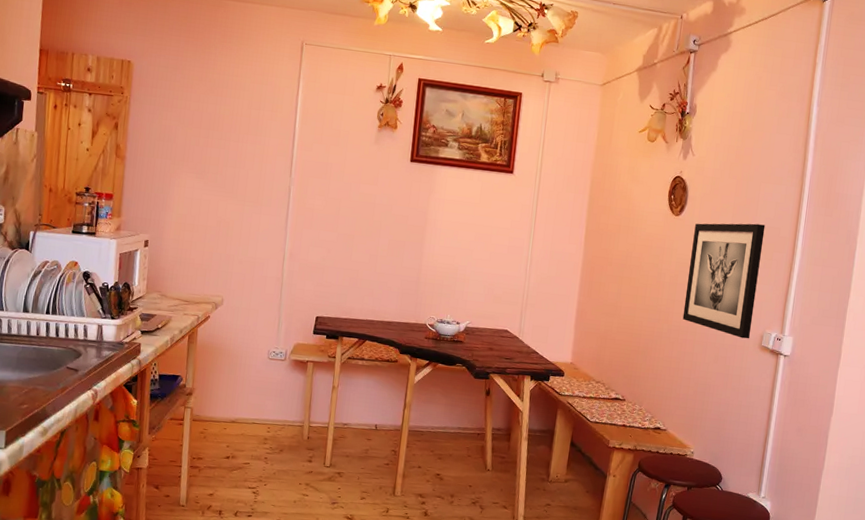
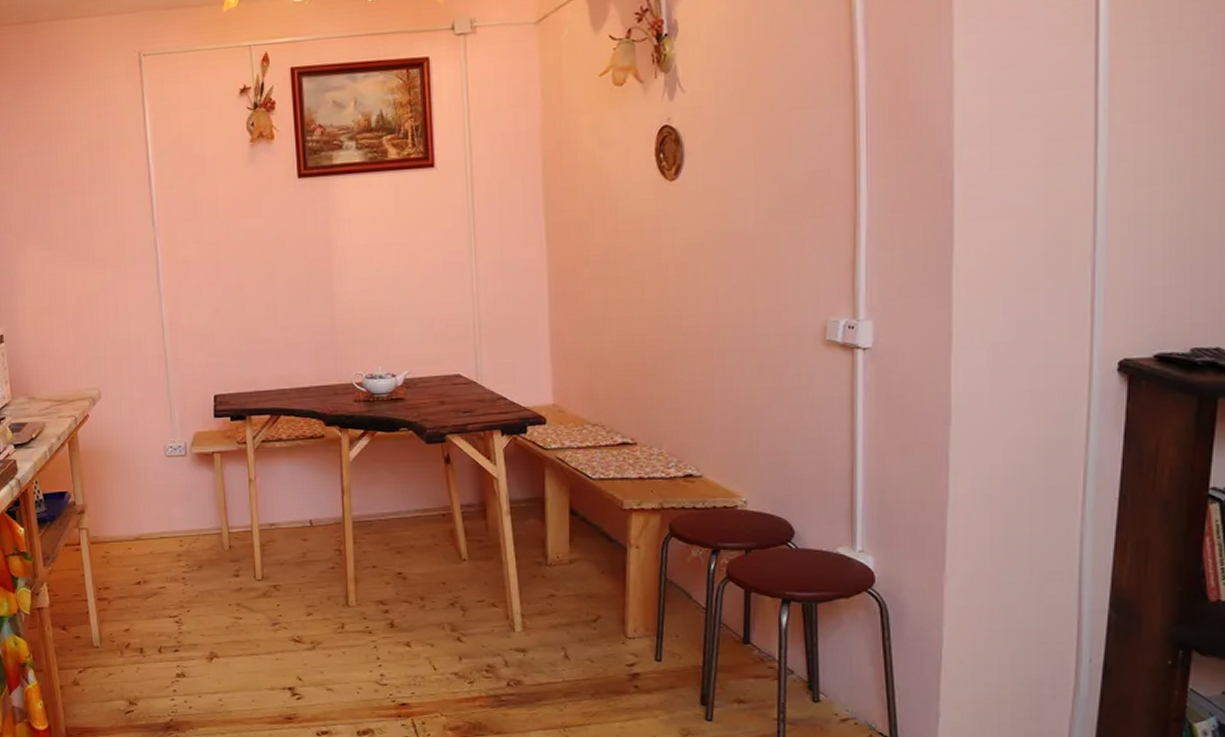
wall art: present [682,223,766,339] -> none [700,169,807,335]

